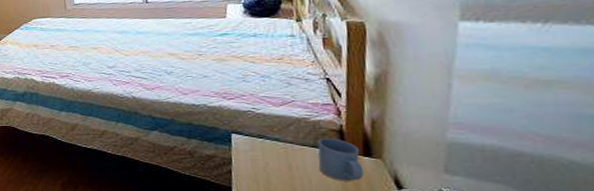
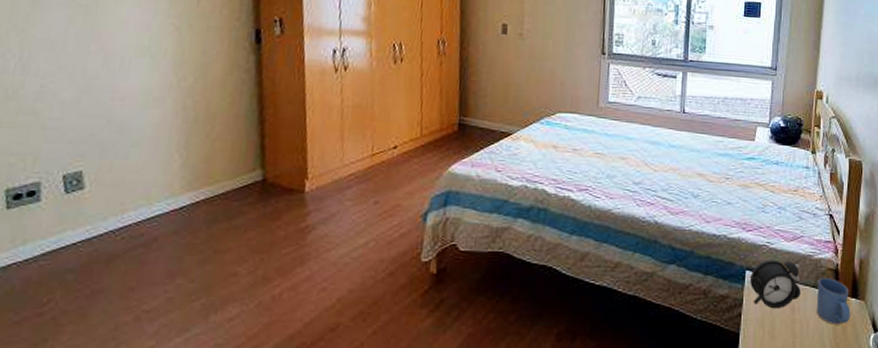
alarm clock: none [237,123,299,166] -> present [750,259,802,308]

